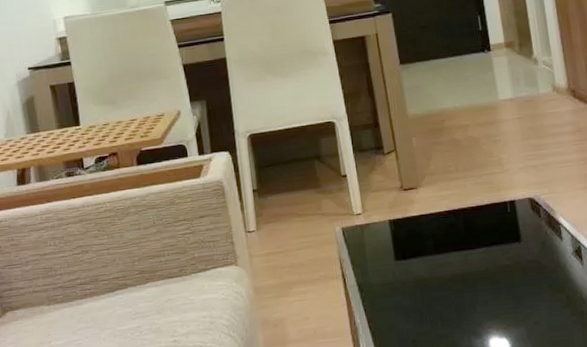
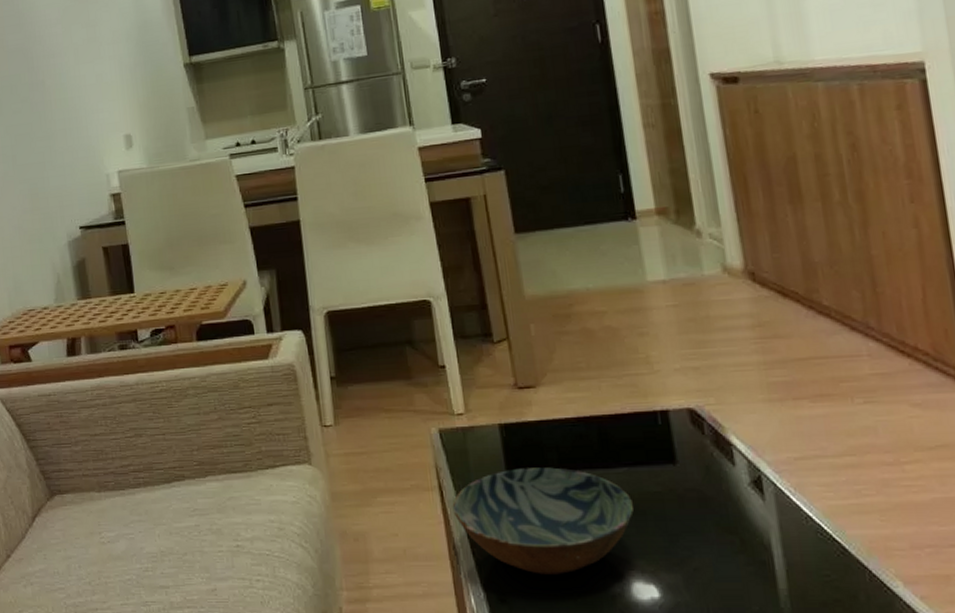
bowl: none [353,252,490,339] -> present [452,467,634,576]

